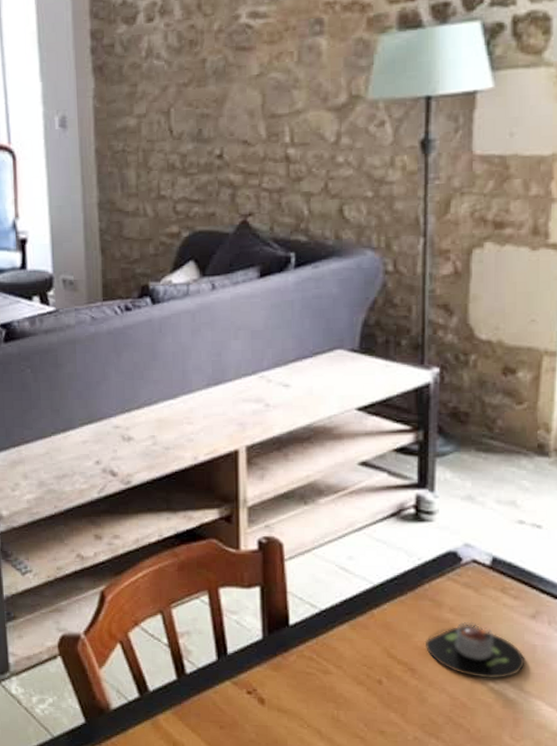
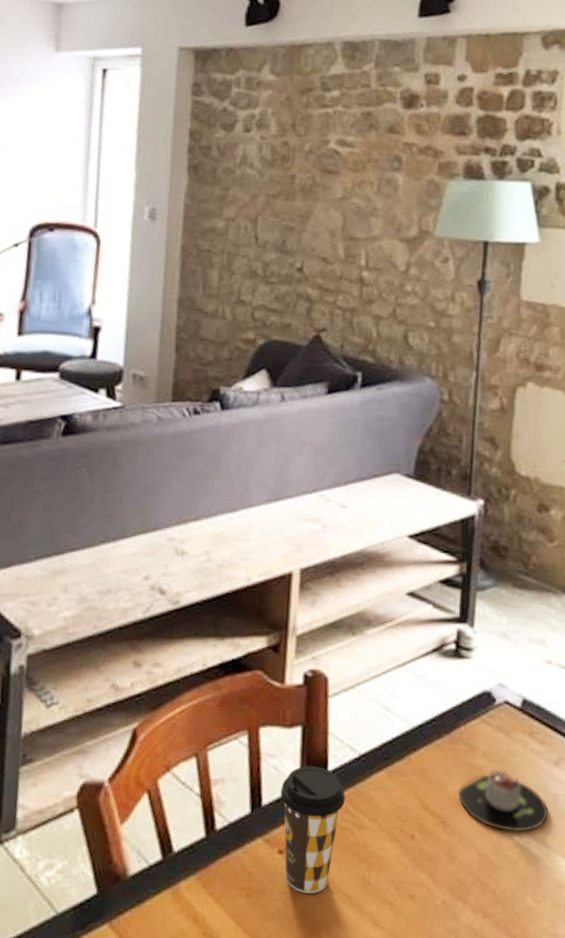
coffee cup: none [244,620,309,727] -> present [280,766,345,893]

